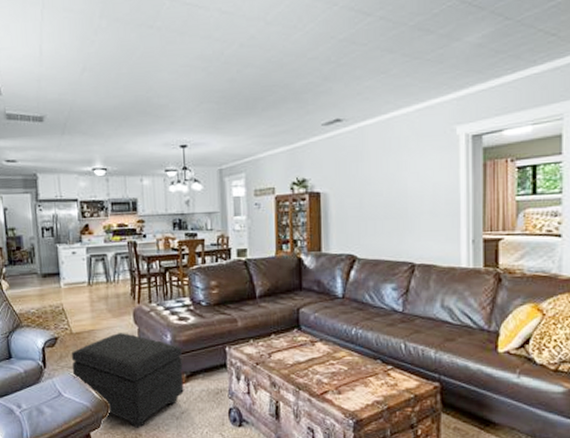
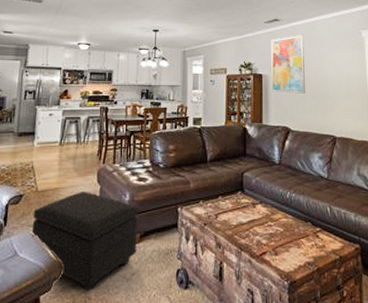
wall art: none [331,138,376,214] -> present [271,35,305,93]

